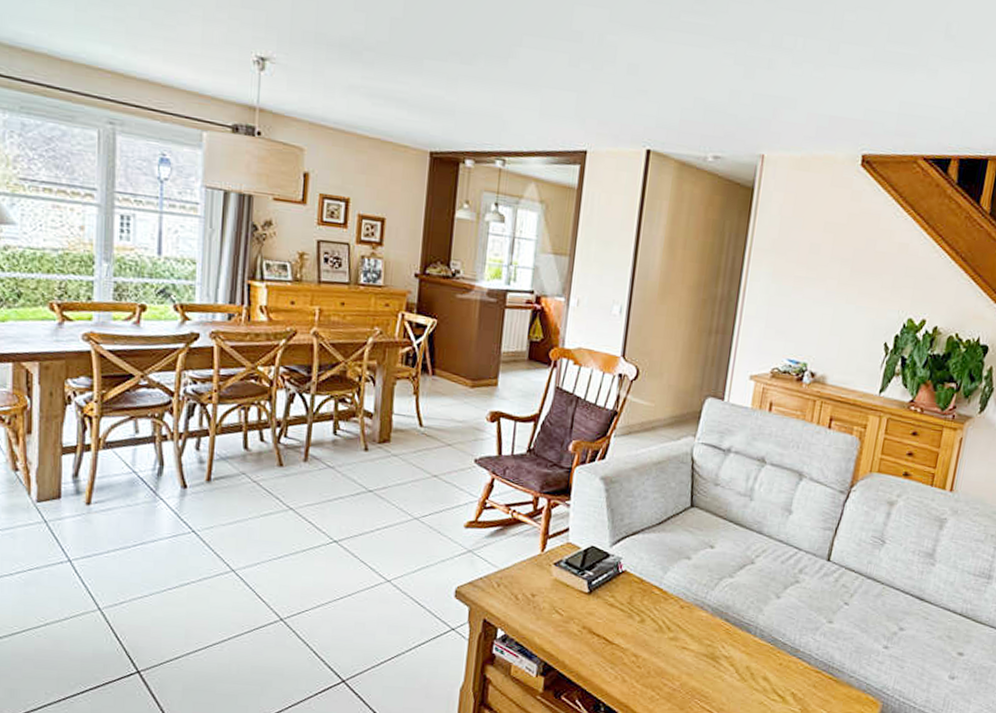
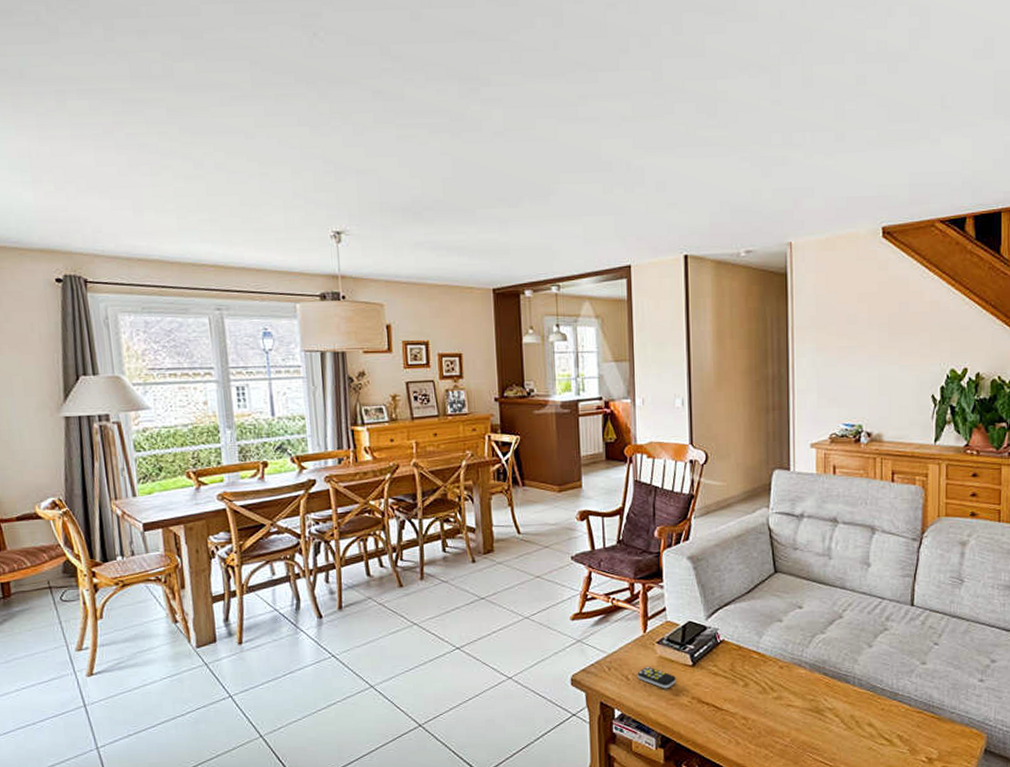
remote control: none [527,588,569,614] -> present [637,667,676,689]

